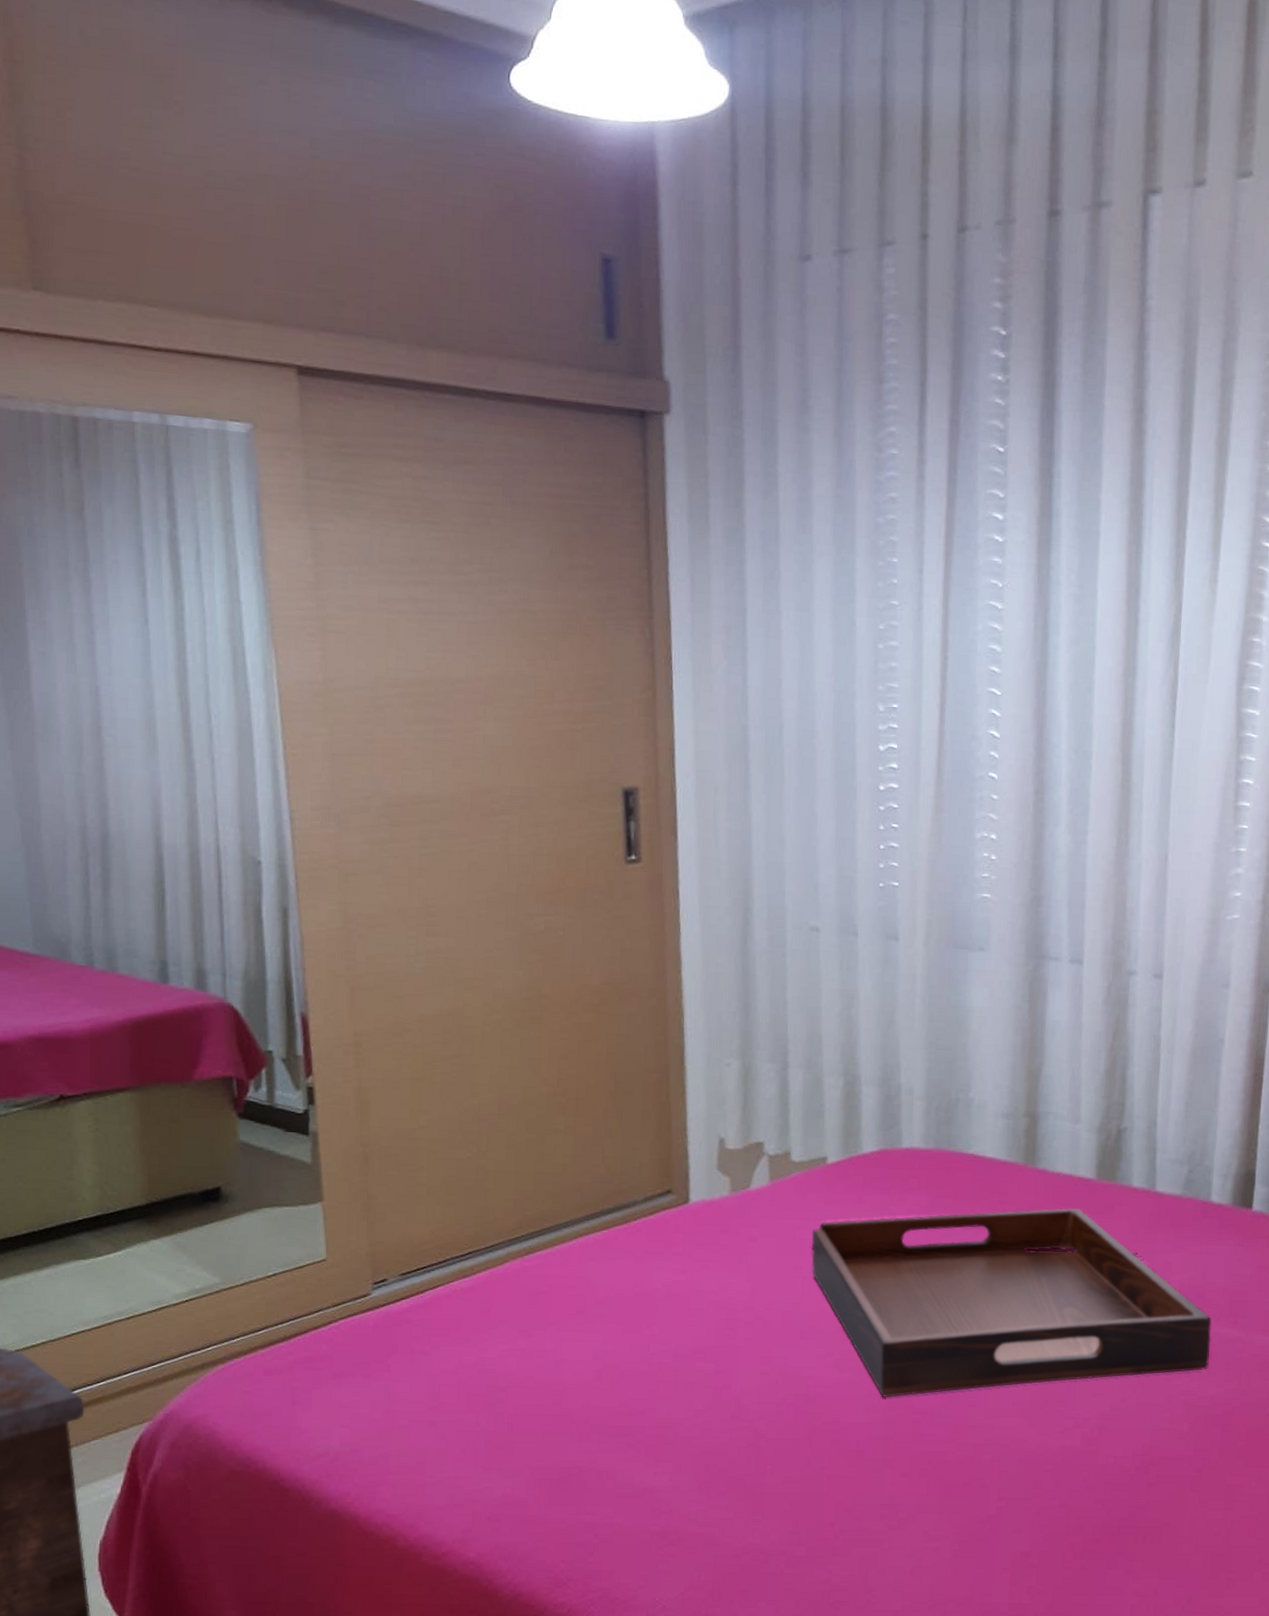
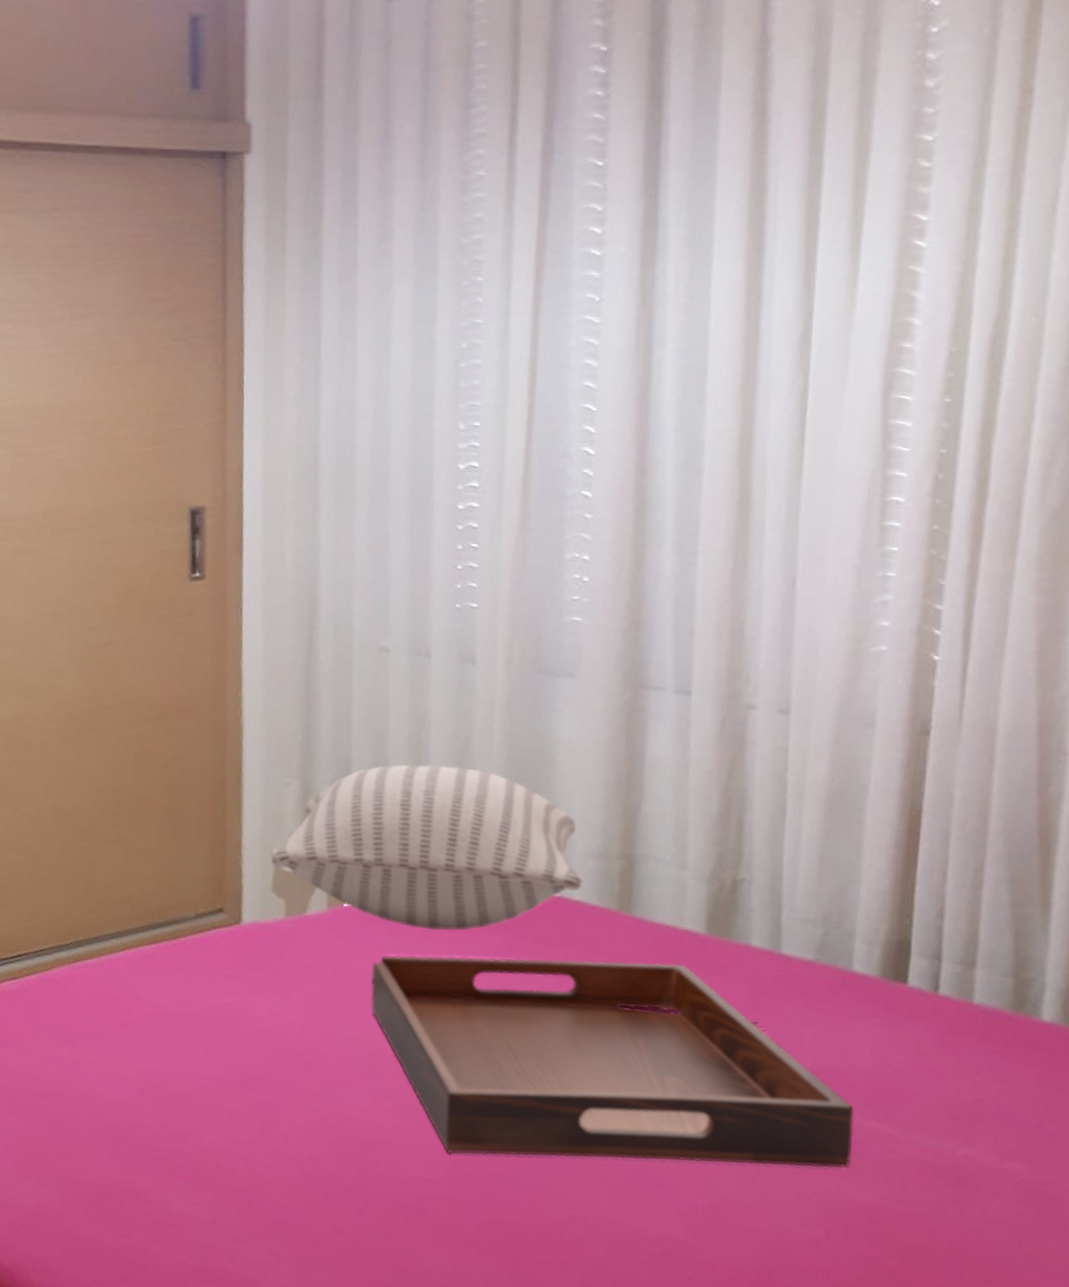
pillow: none [714,1039,995,1195] -> present [270,764,583,931]

